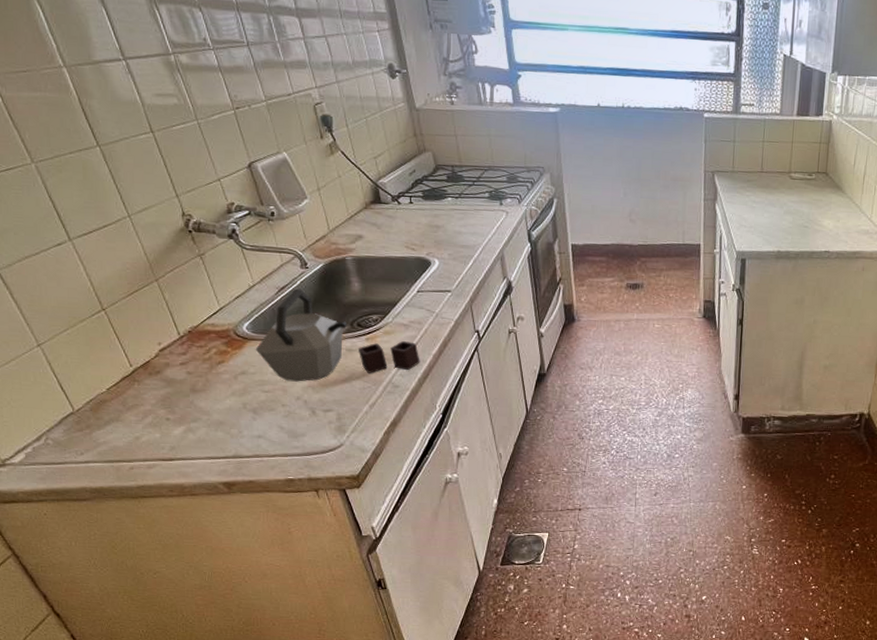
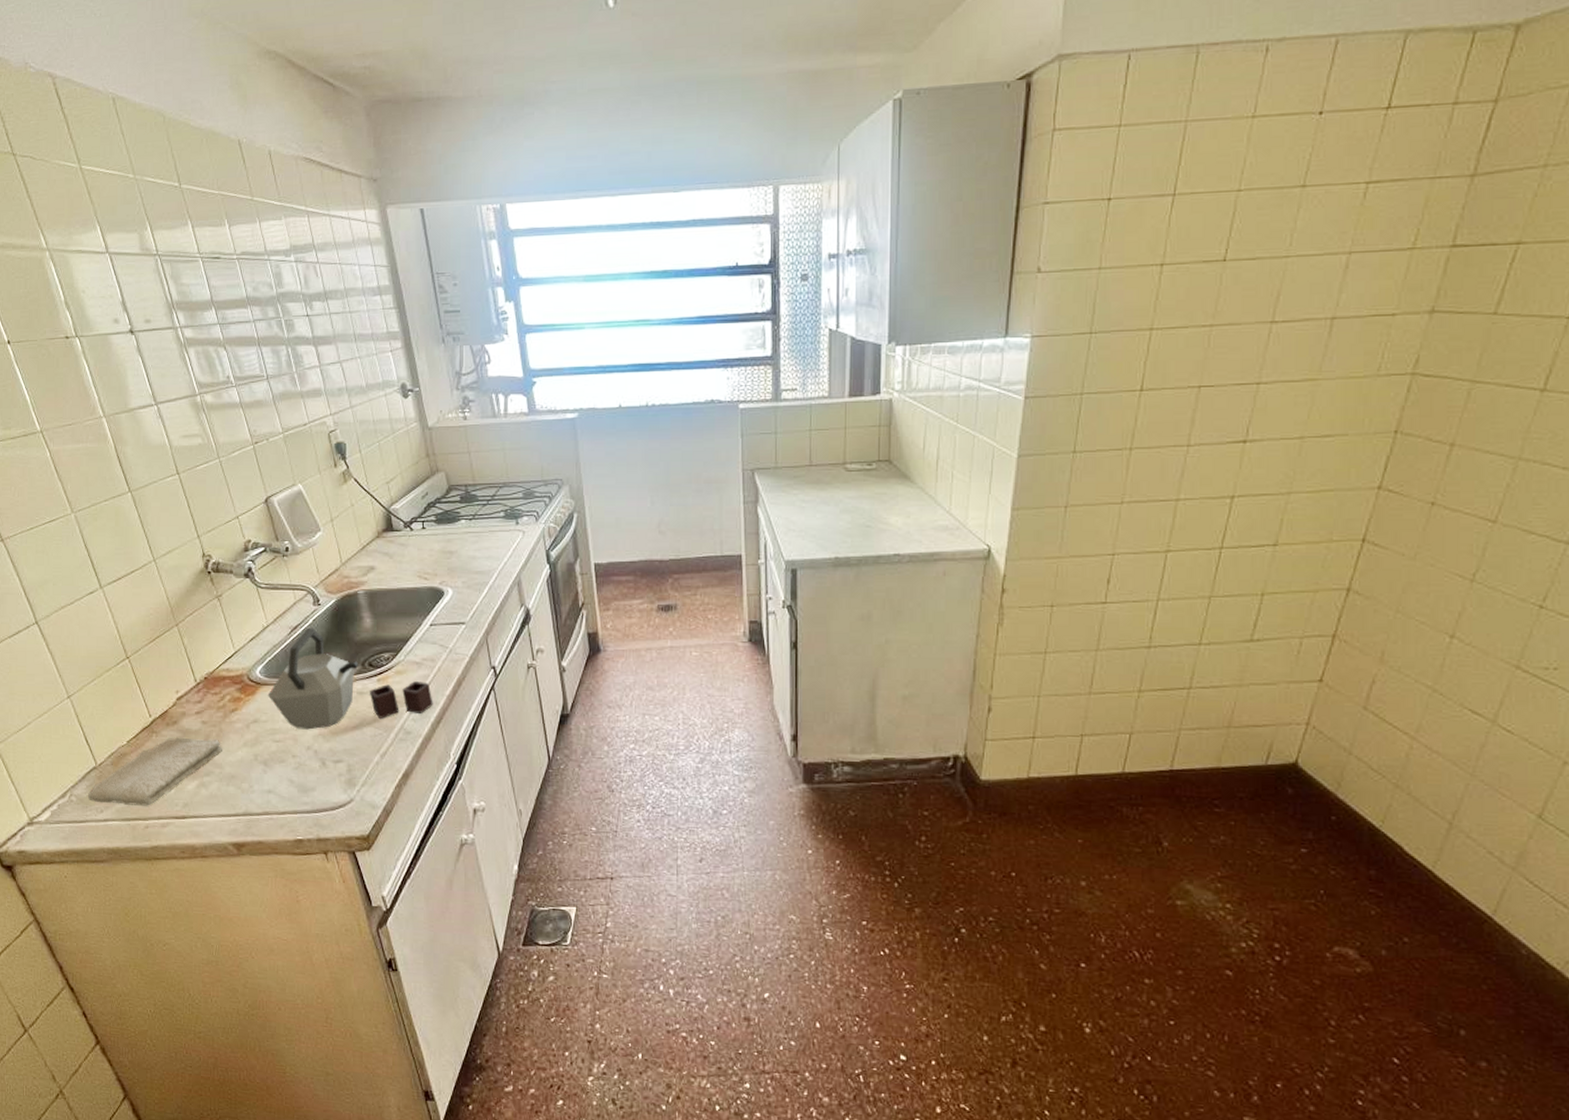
washcloth: none [66,386,210,449] -> present [88,737,222,806]

